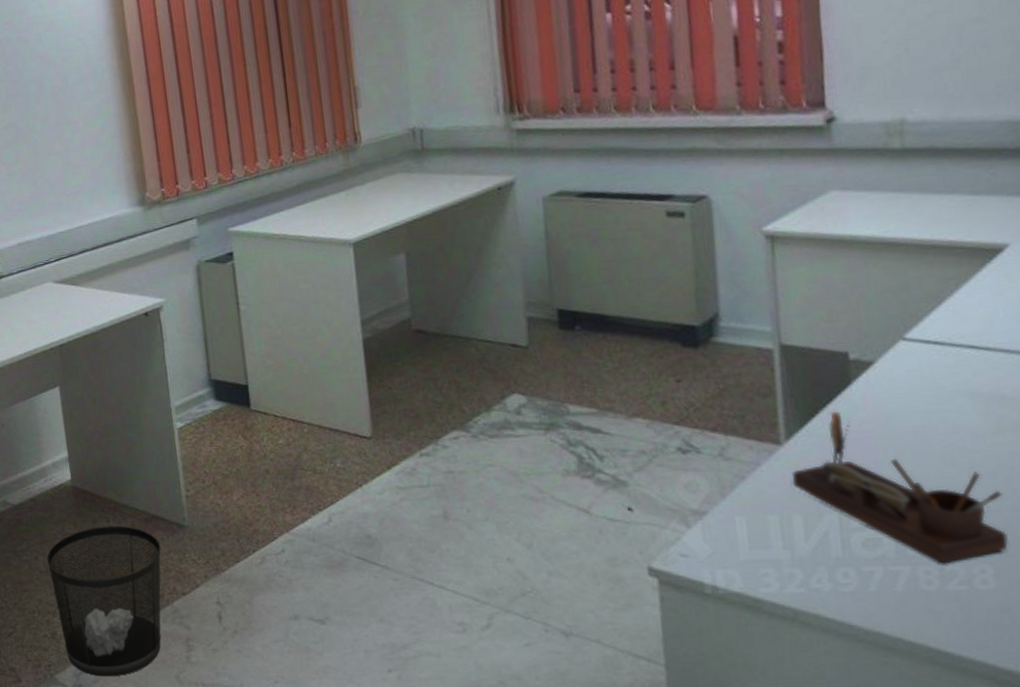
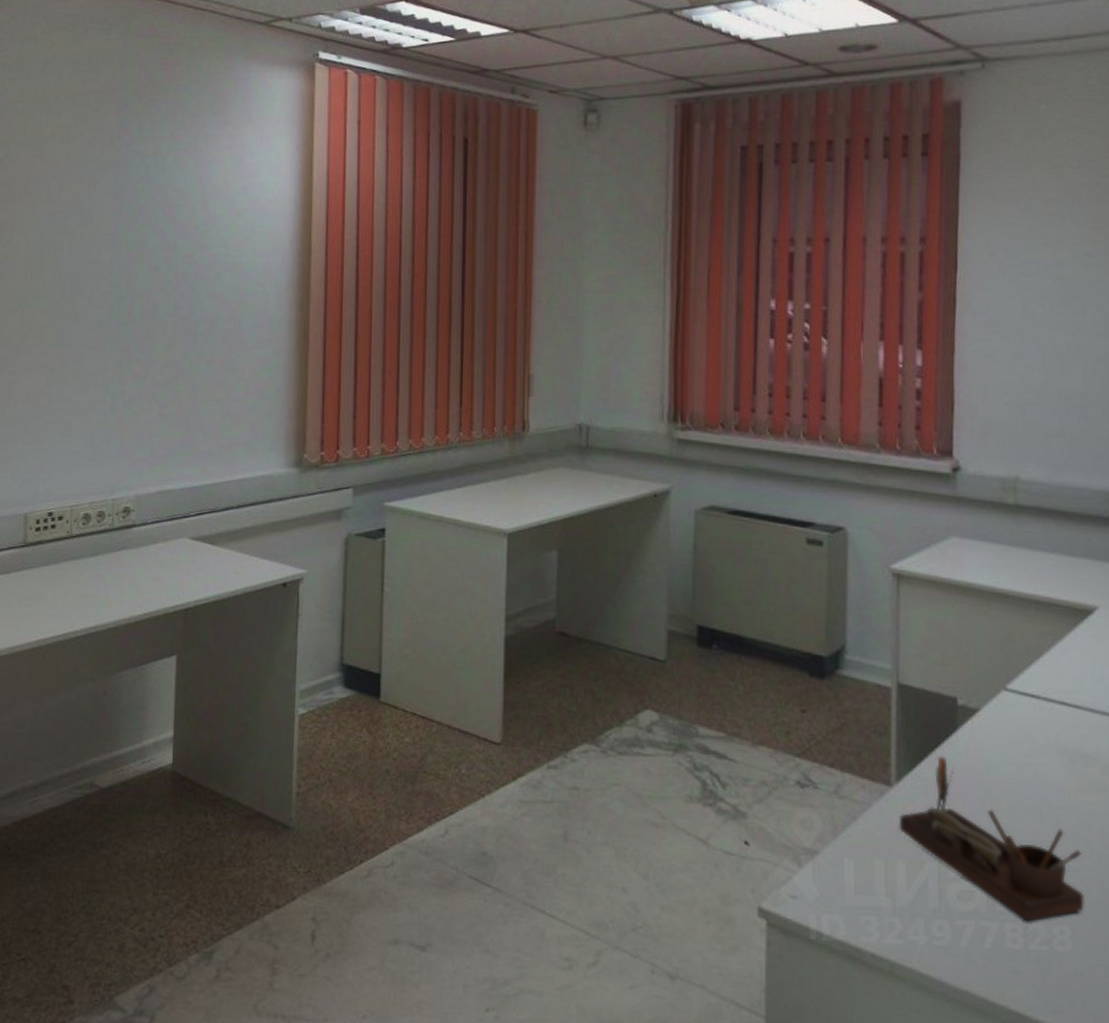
waste bin: present [46,525,162,677] -> none [128,820,260,1002]

